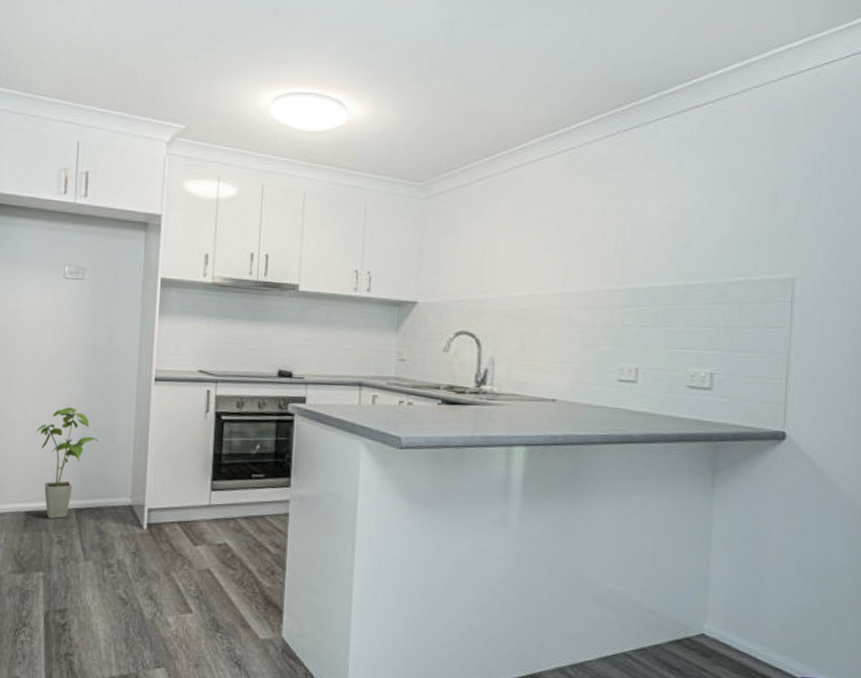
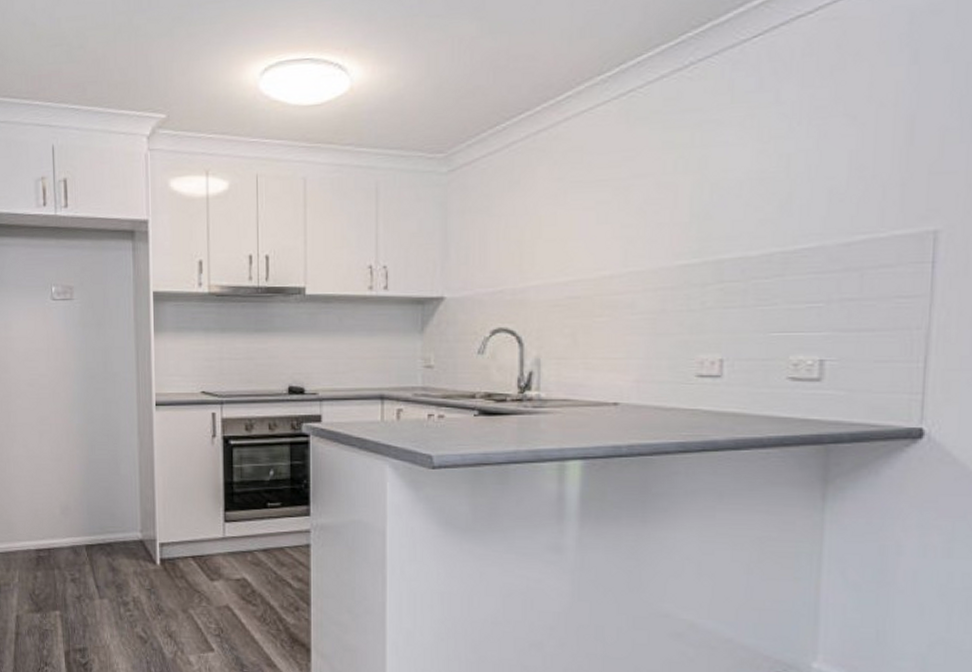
house plant: present [37,407,99,519] -> none [40,439,104,557]

